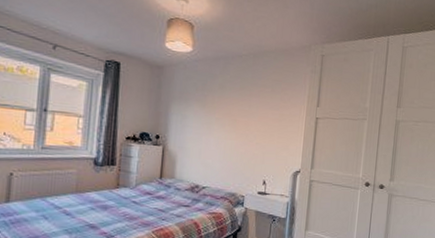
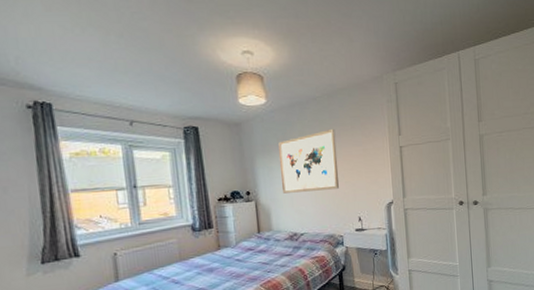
wall art: none [193,88,255,149] -> present [278,128,339,194]

